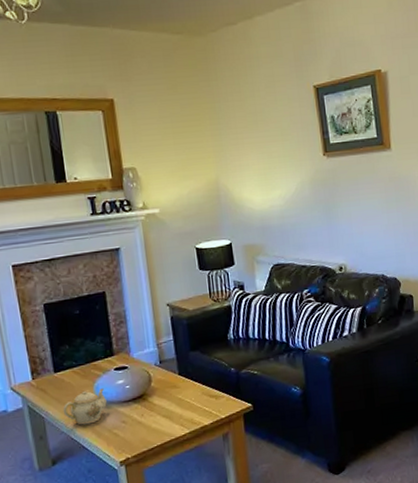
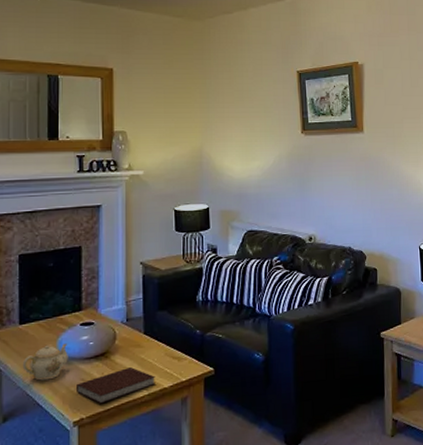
notebook: none [117,407,195,444] -> present [75,366,155,404]

